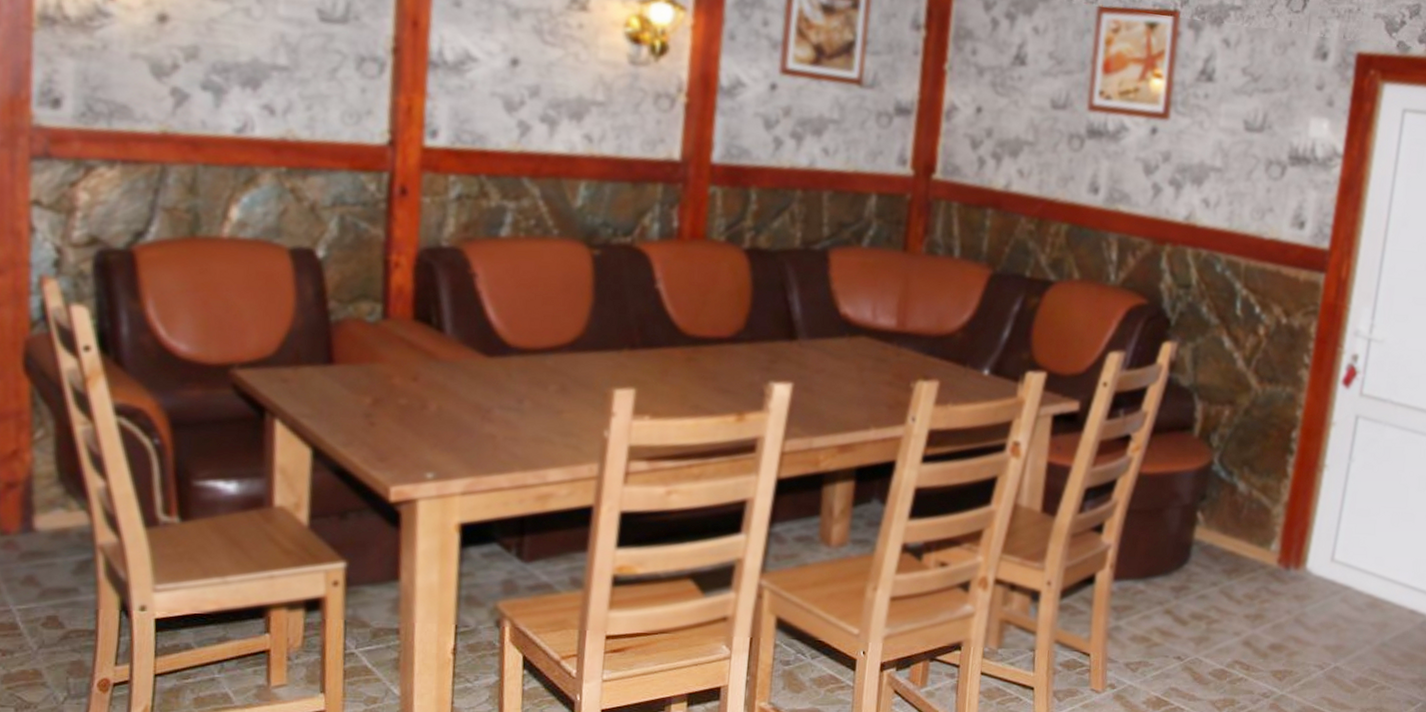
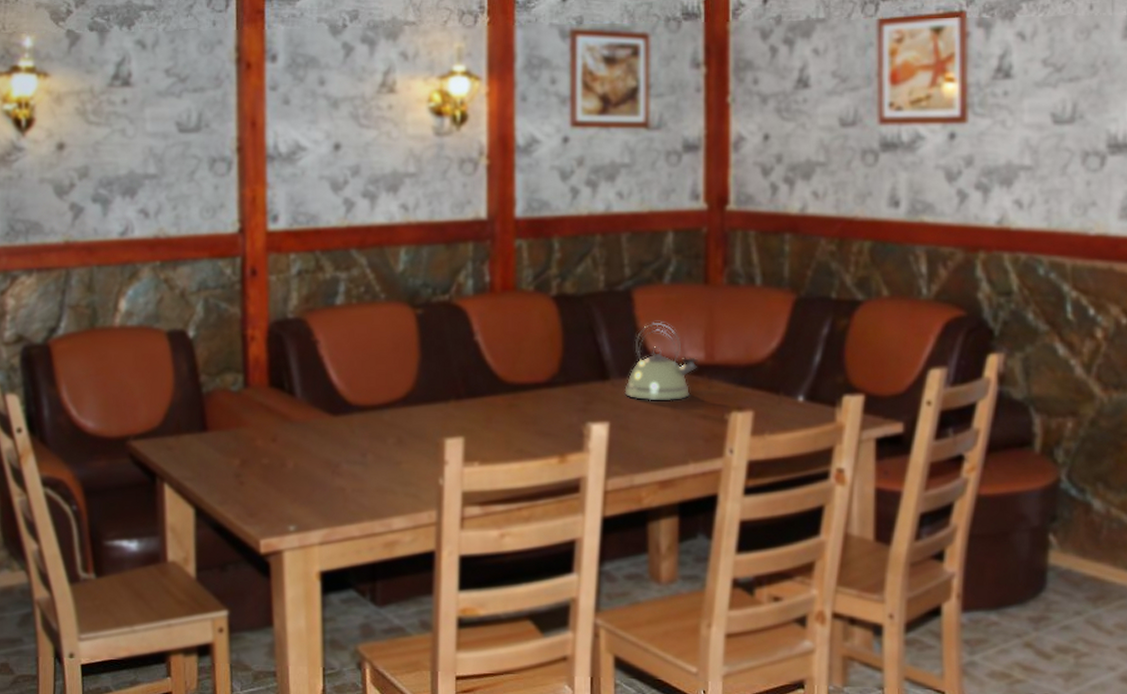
kettle: none [811,285,890,366] -> present [624,322,698,401]

